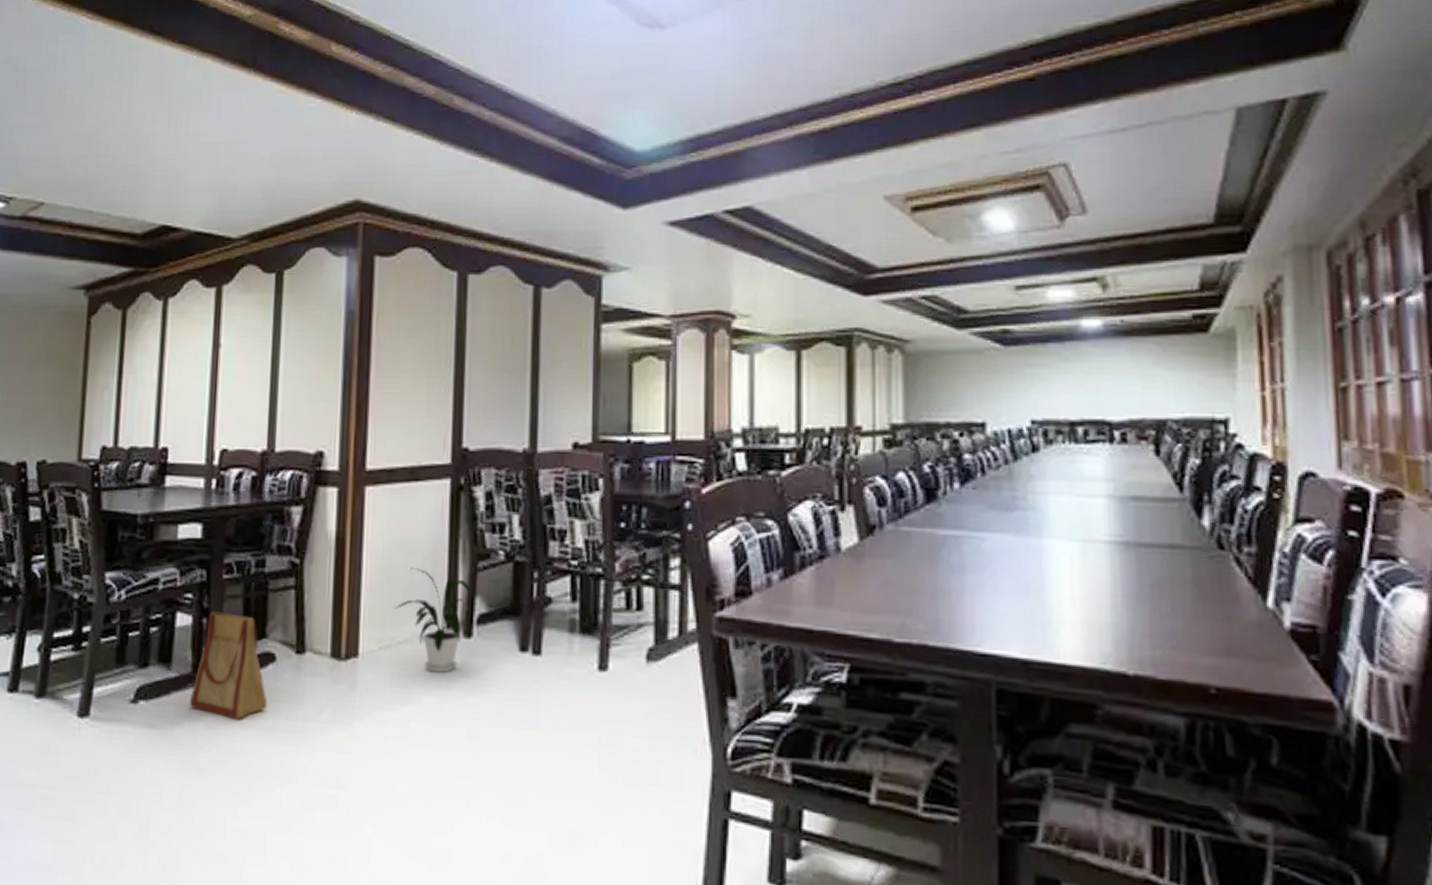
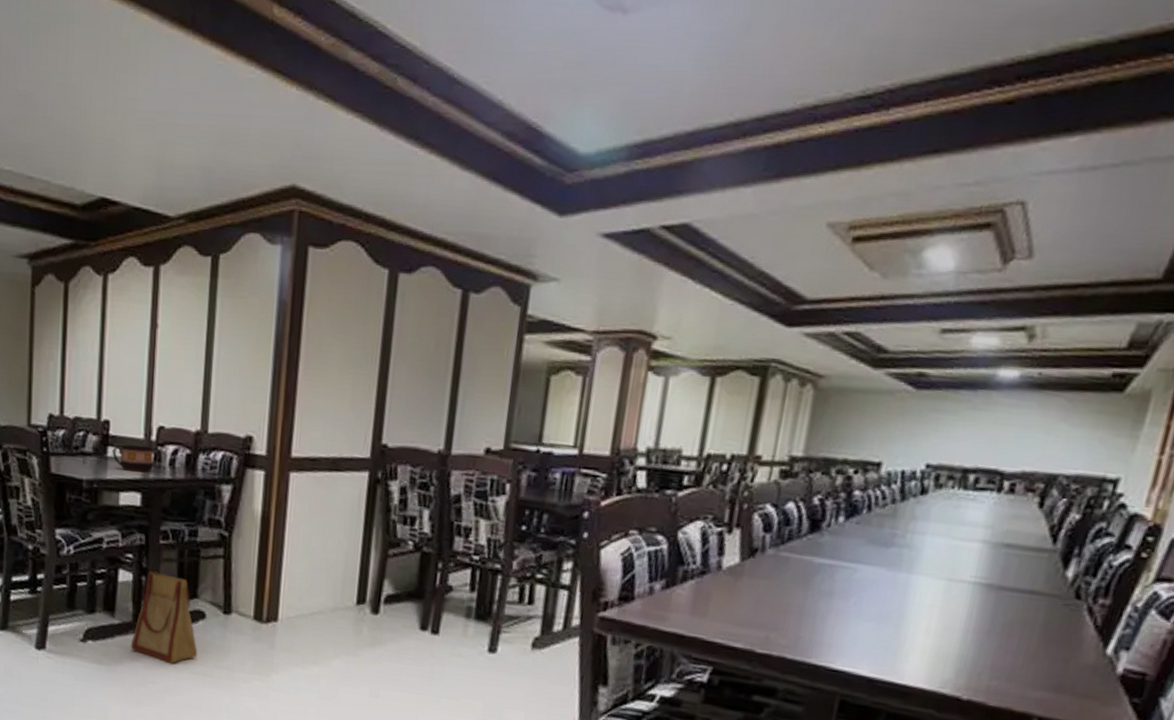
cup: none [171,471,217,501] -> present [112,444,154,473]
house plant: present [394,568,473,673] -> none [311,549,382,642]

